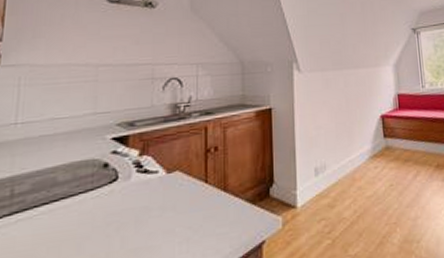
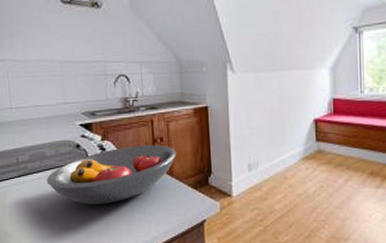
fruit bowl: none [52,155,233,242] -> present [46,144,176,204]

